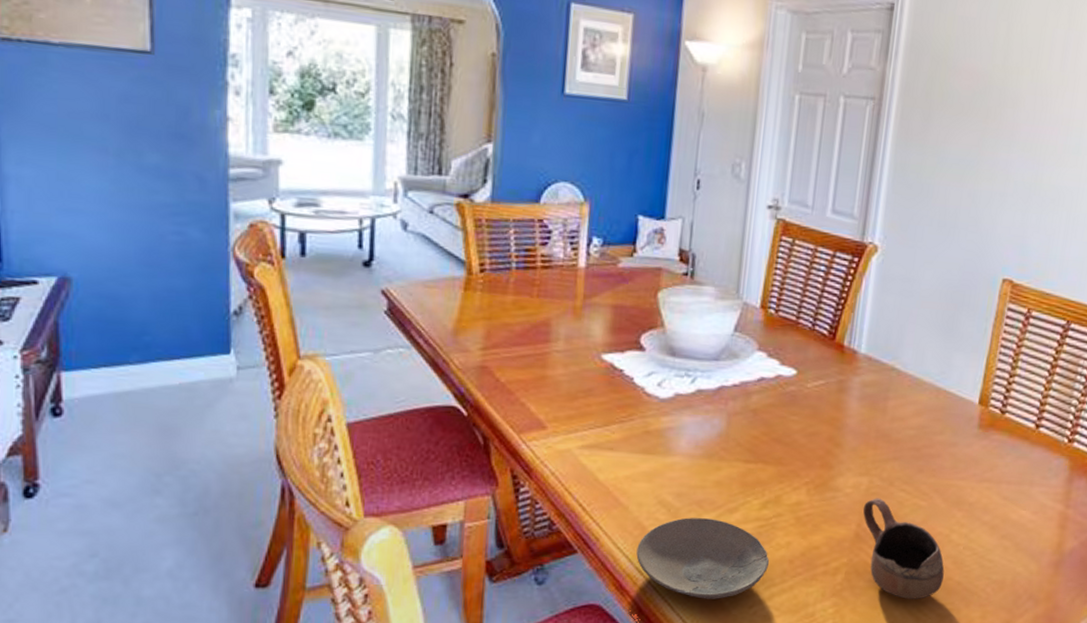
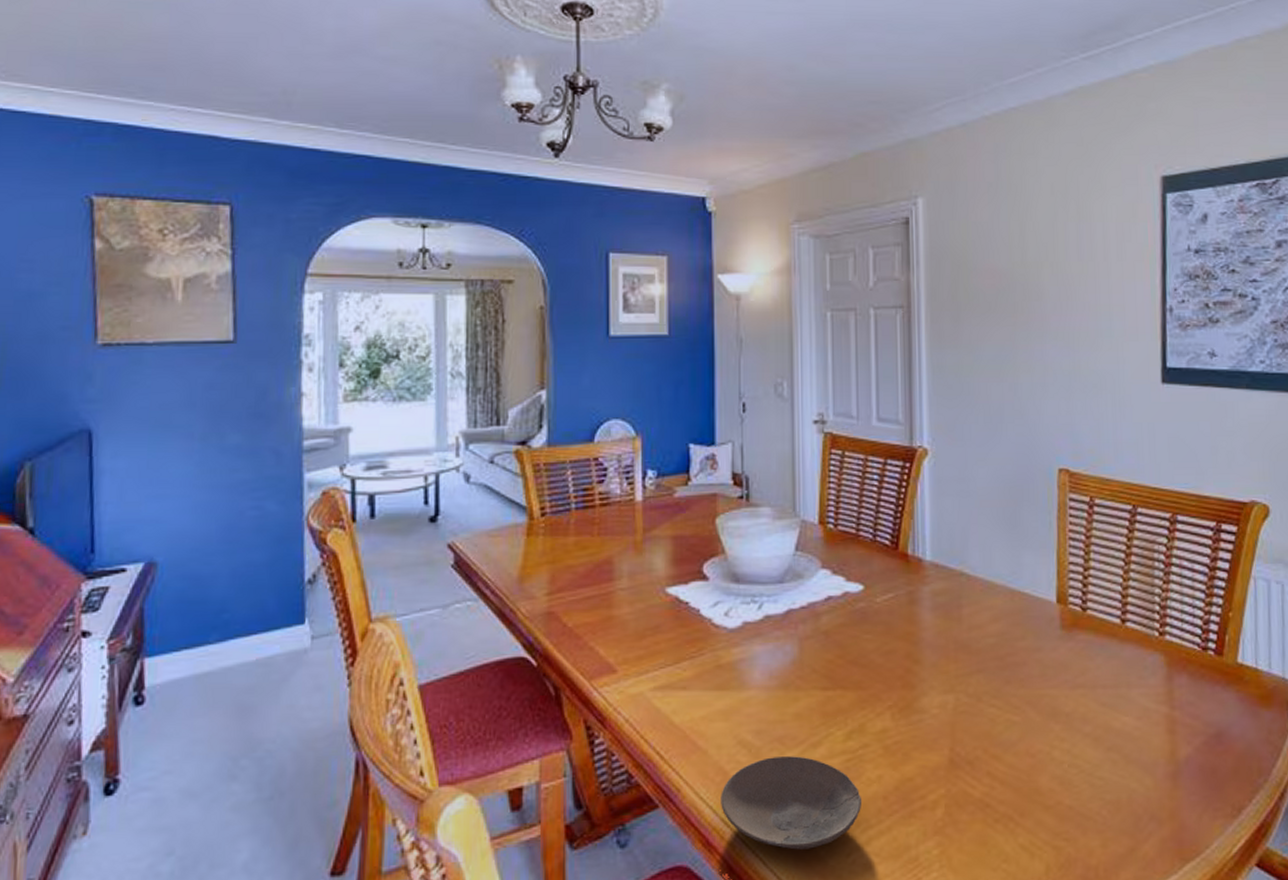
cup: present [863,498,945,599] -> none [953,717,1052,831]

